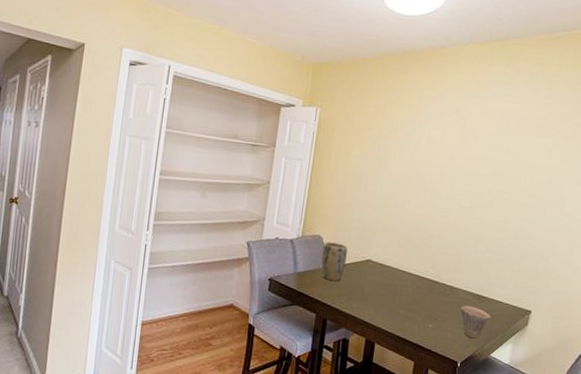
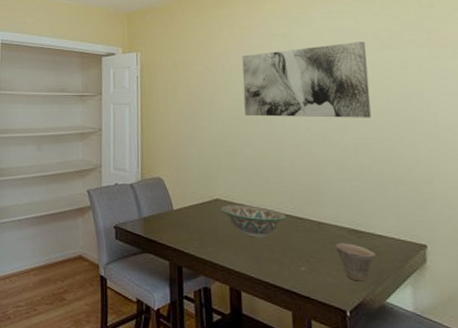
plant pot: present [321,242,348,281] -> none [165,183,193,224]
decorative bowl: none [370,266,426,298] -> present [221,205,286,238]
wall art: none [408,124,525,198] -> present [242,42,371,118]

